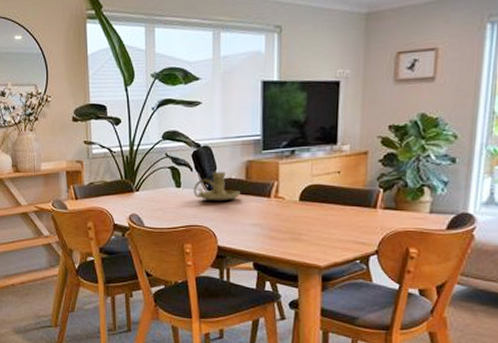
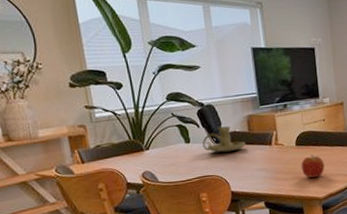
apple: none [302,213,332,241] -> present [301,155,325,178]

